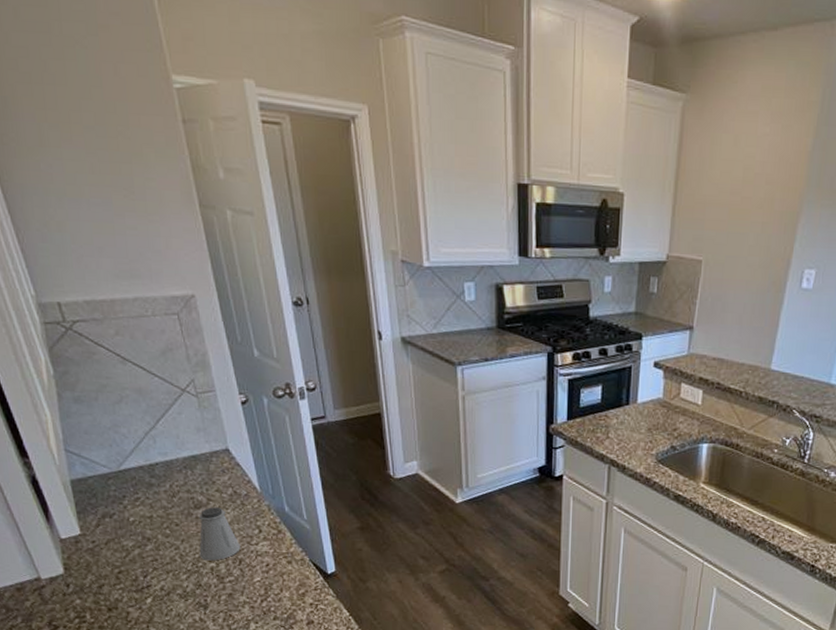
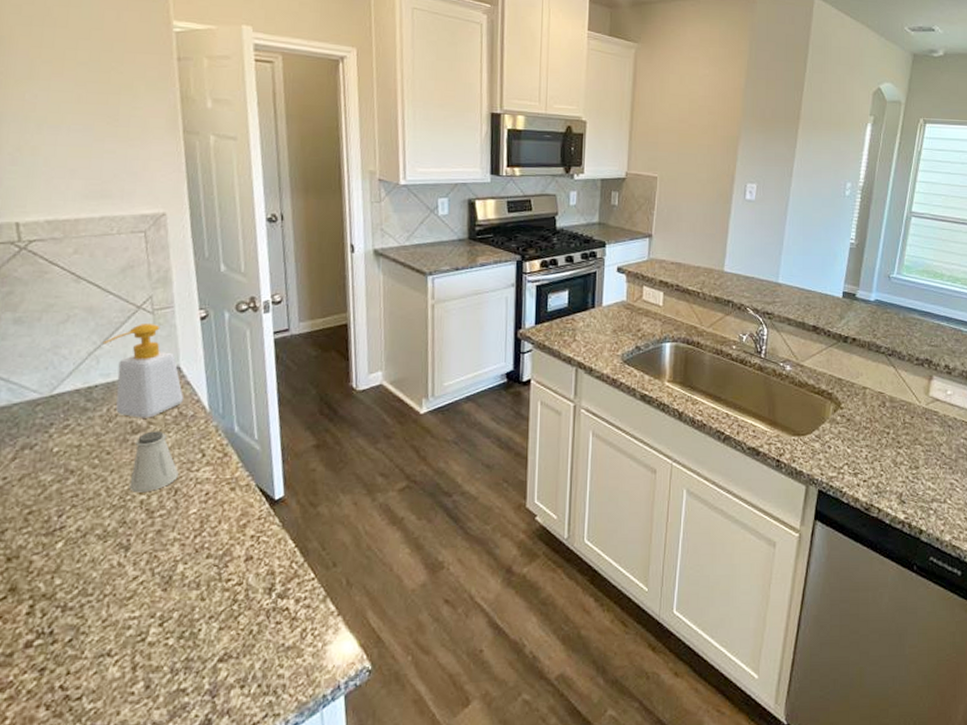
soap bottle: none [155,406,235,495] -> present [102,324,183,418]

